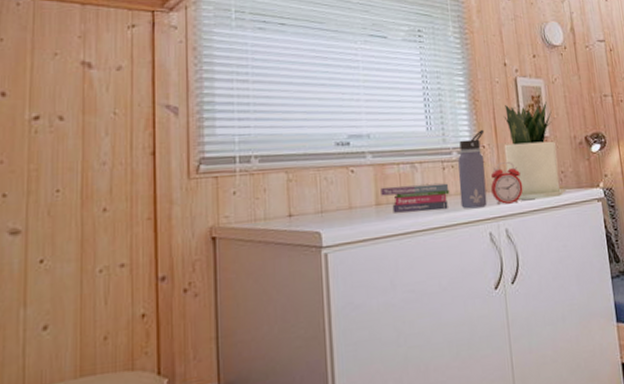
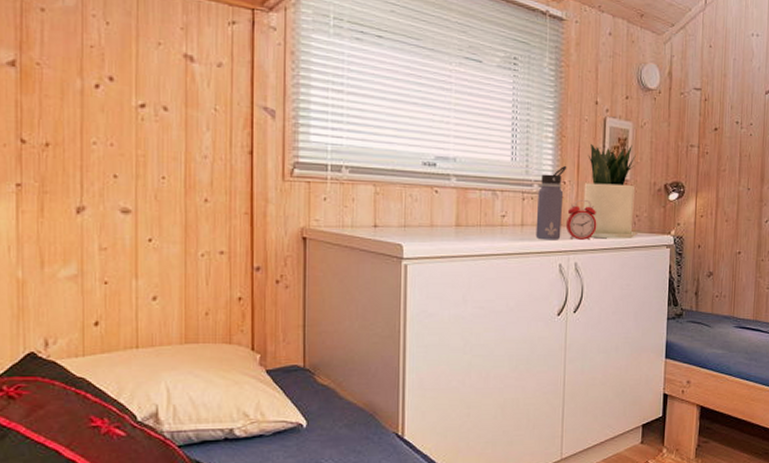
books: present [381,182,450,213] -> none [461,210,527,238]

